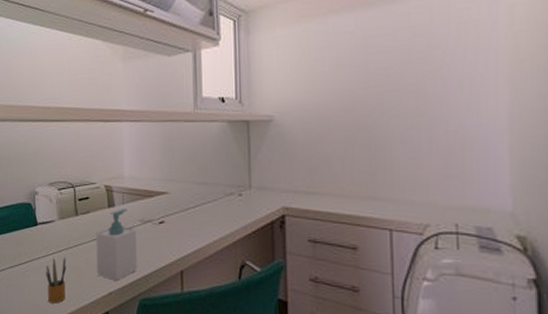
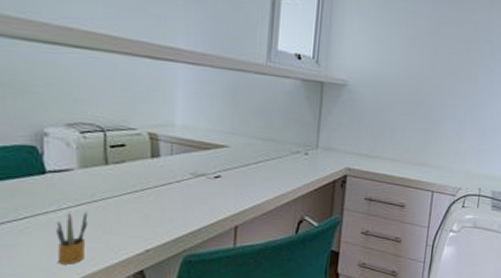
soap bottle: present [95,209,137,281] -> none [131,160,187,237]

